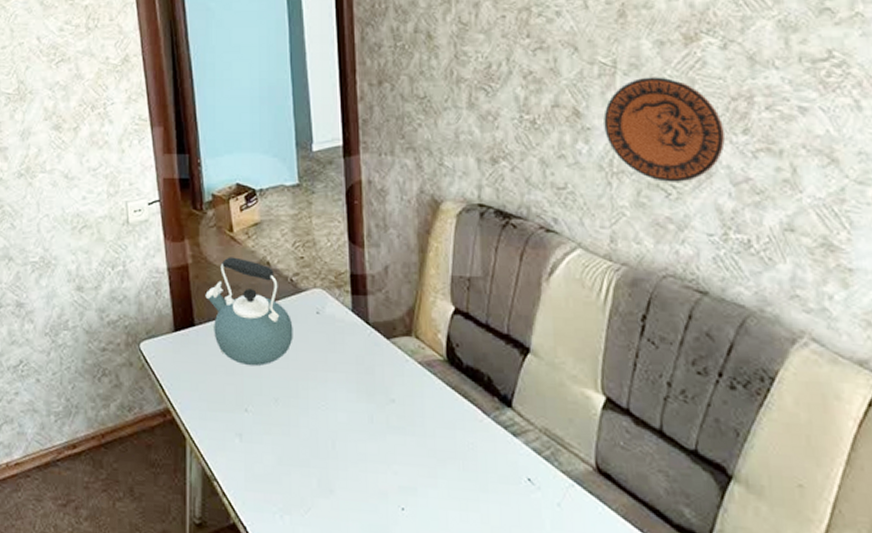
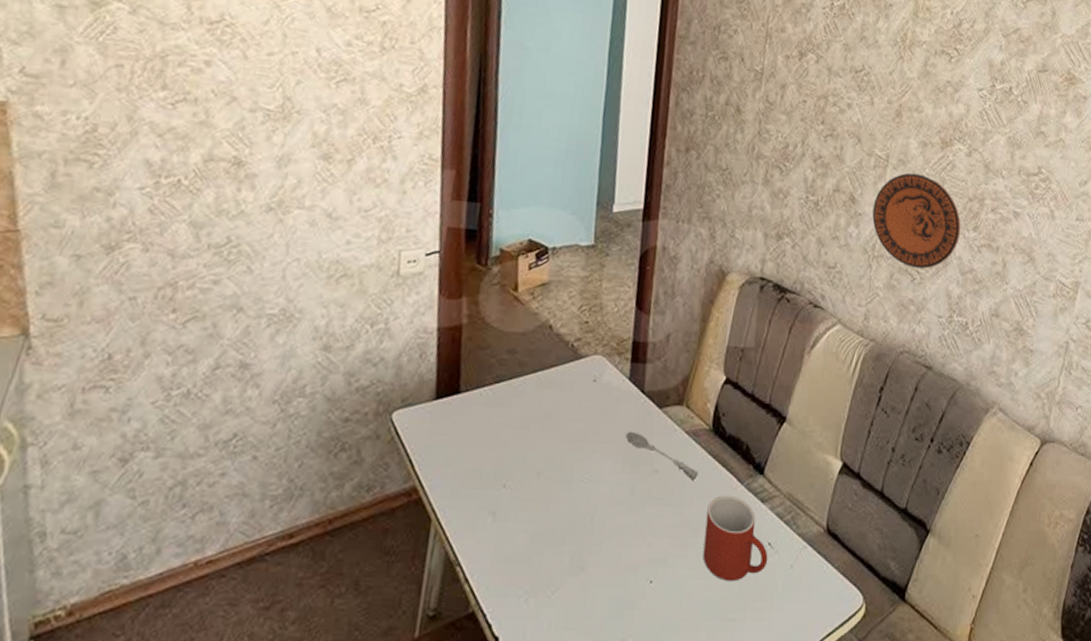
kettle: present [205,257,293,365] -> none [476,318,568,437]
soupspoon: none [357,361,438,412] -> present [626,431,698,481]
mug: none [453,426,530,516] -> present [703,495,768,582]

